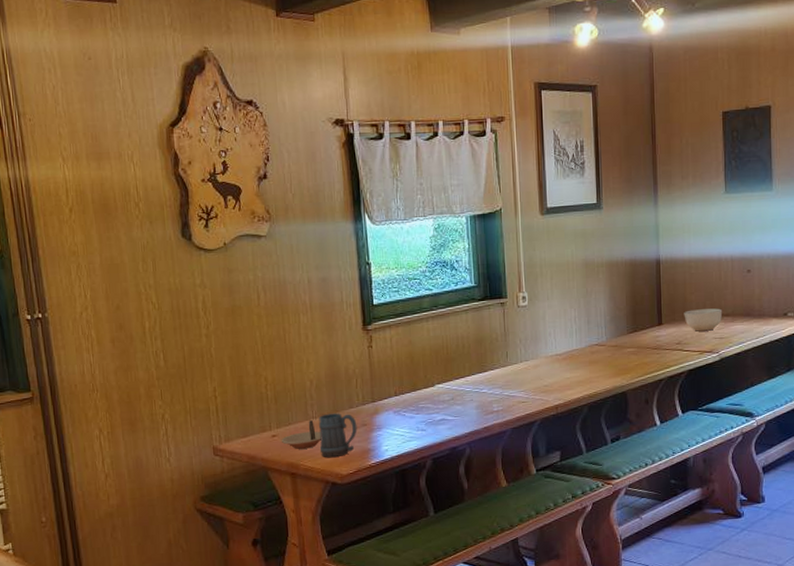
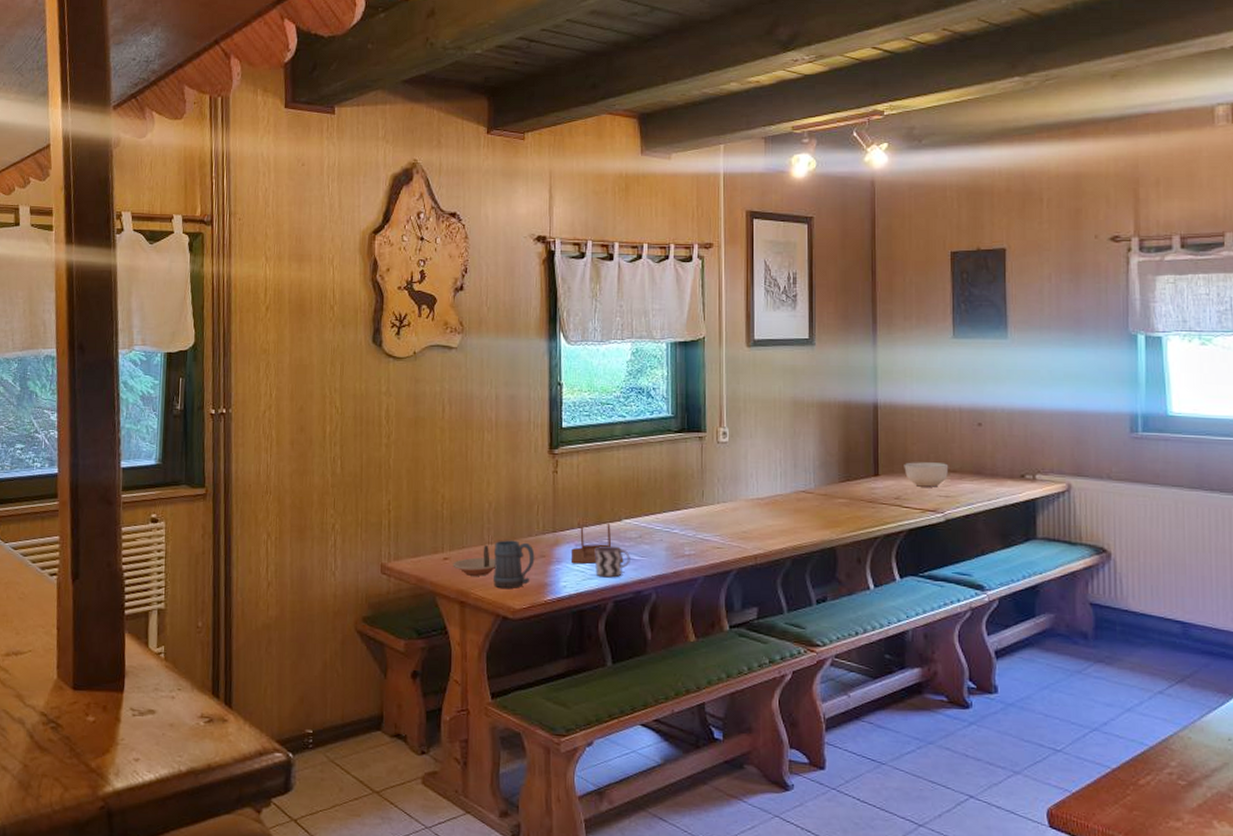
napkin holder: none [391,389,438,429] -> present [572,523,622,564]
cup: none [411,409,445,439] -> present [594,545,630,578]

